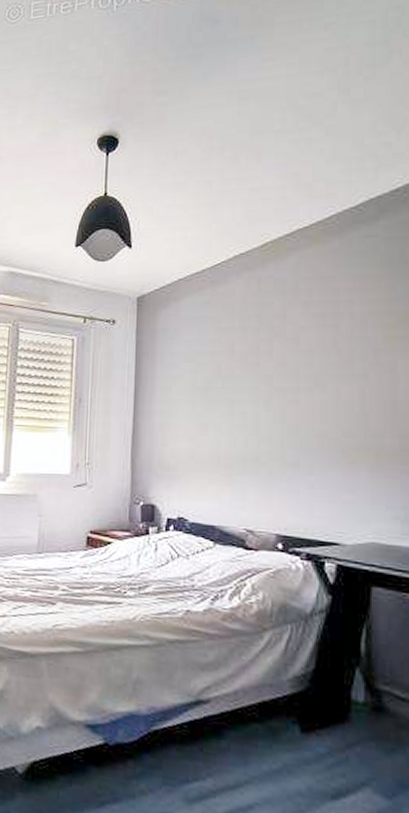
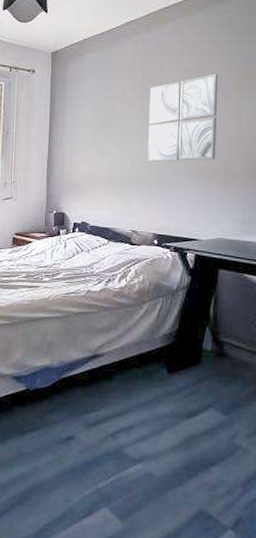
wall art: none [267,319,363,437] -> present [148,74,218,162]

